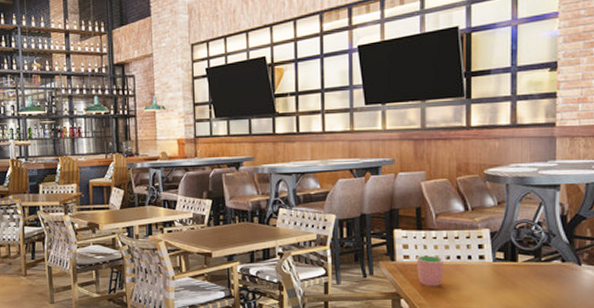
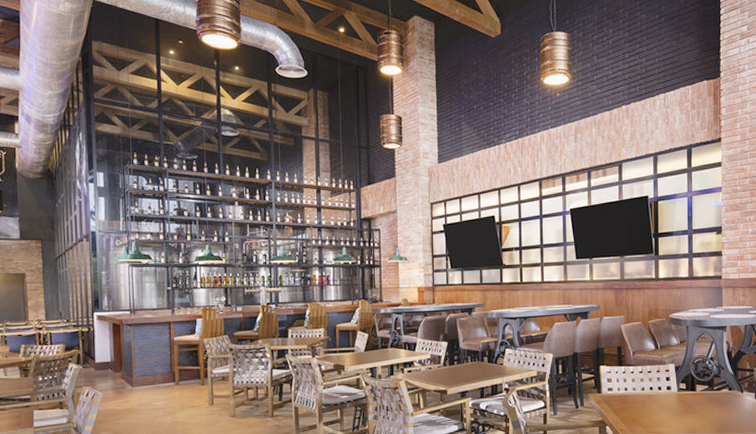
cup: present [417,255,443,287] -> none [619,387,640,415]

